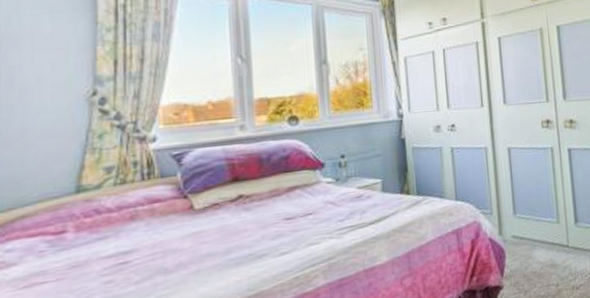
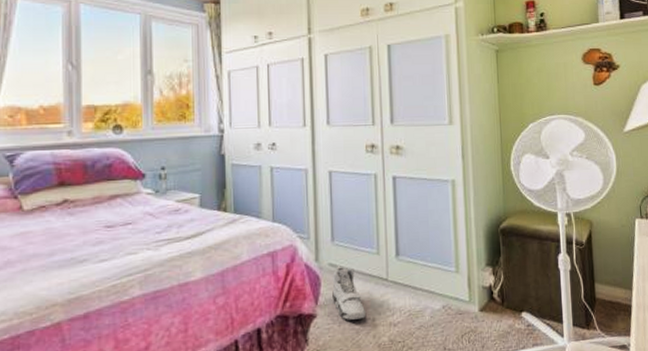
sneaker: none [516,237,549,288] -> present [331,266,365,320]

